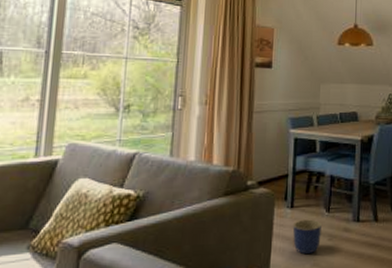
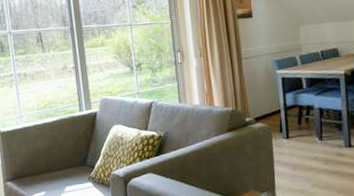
planter: present [292,219,321,255] -> none [290,147,317,177]

